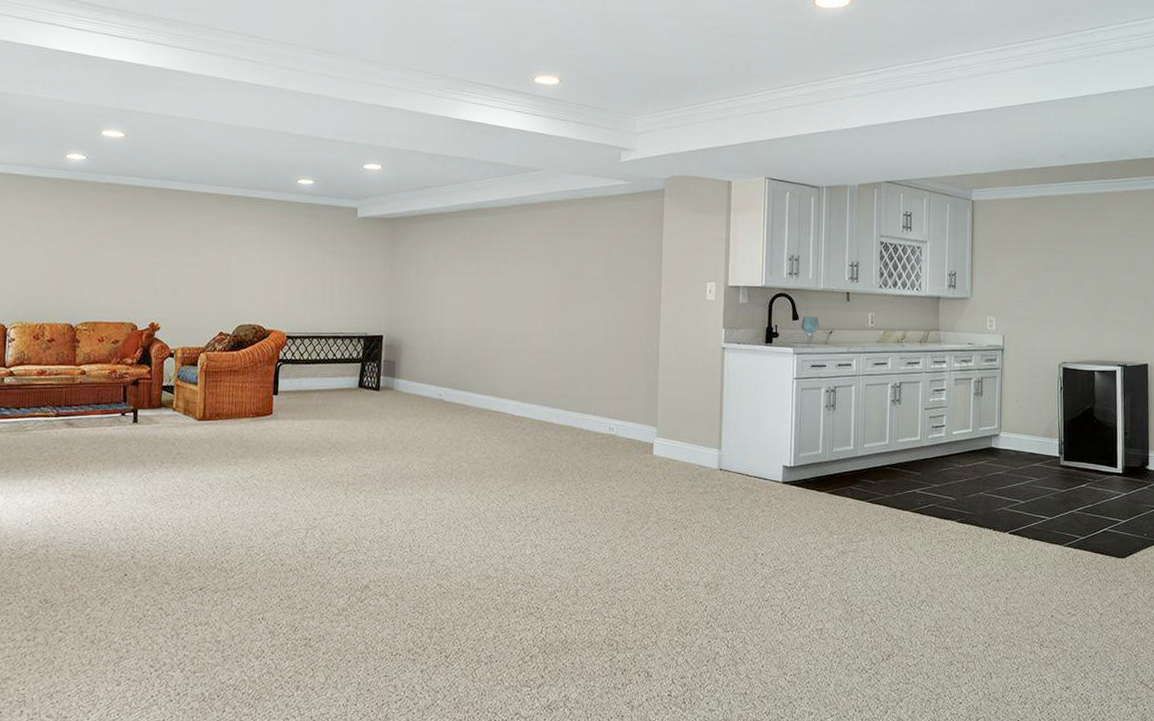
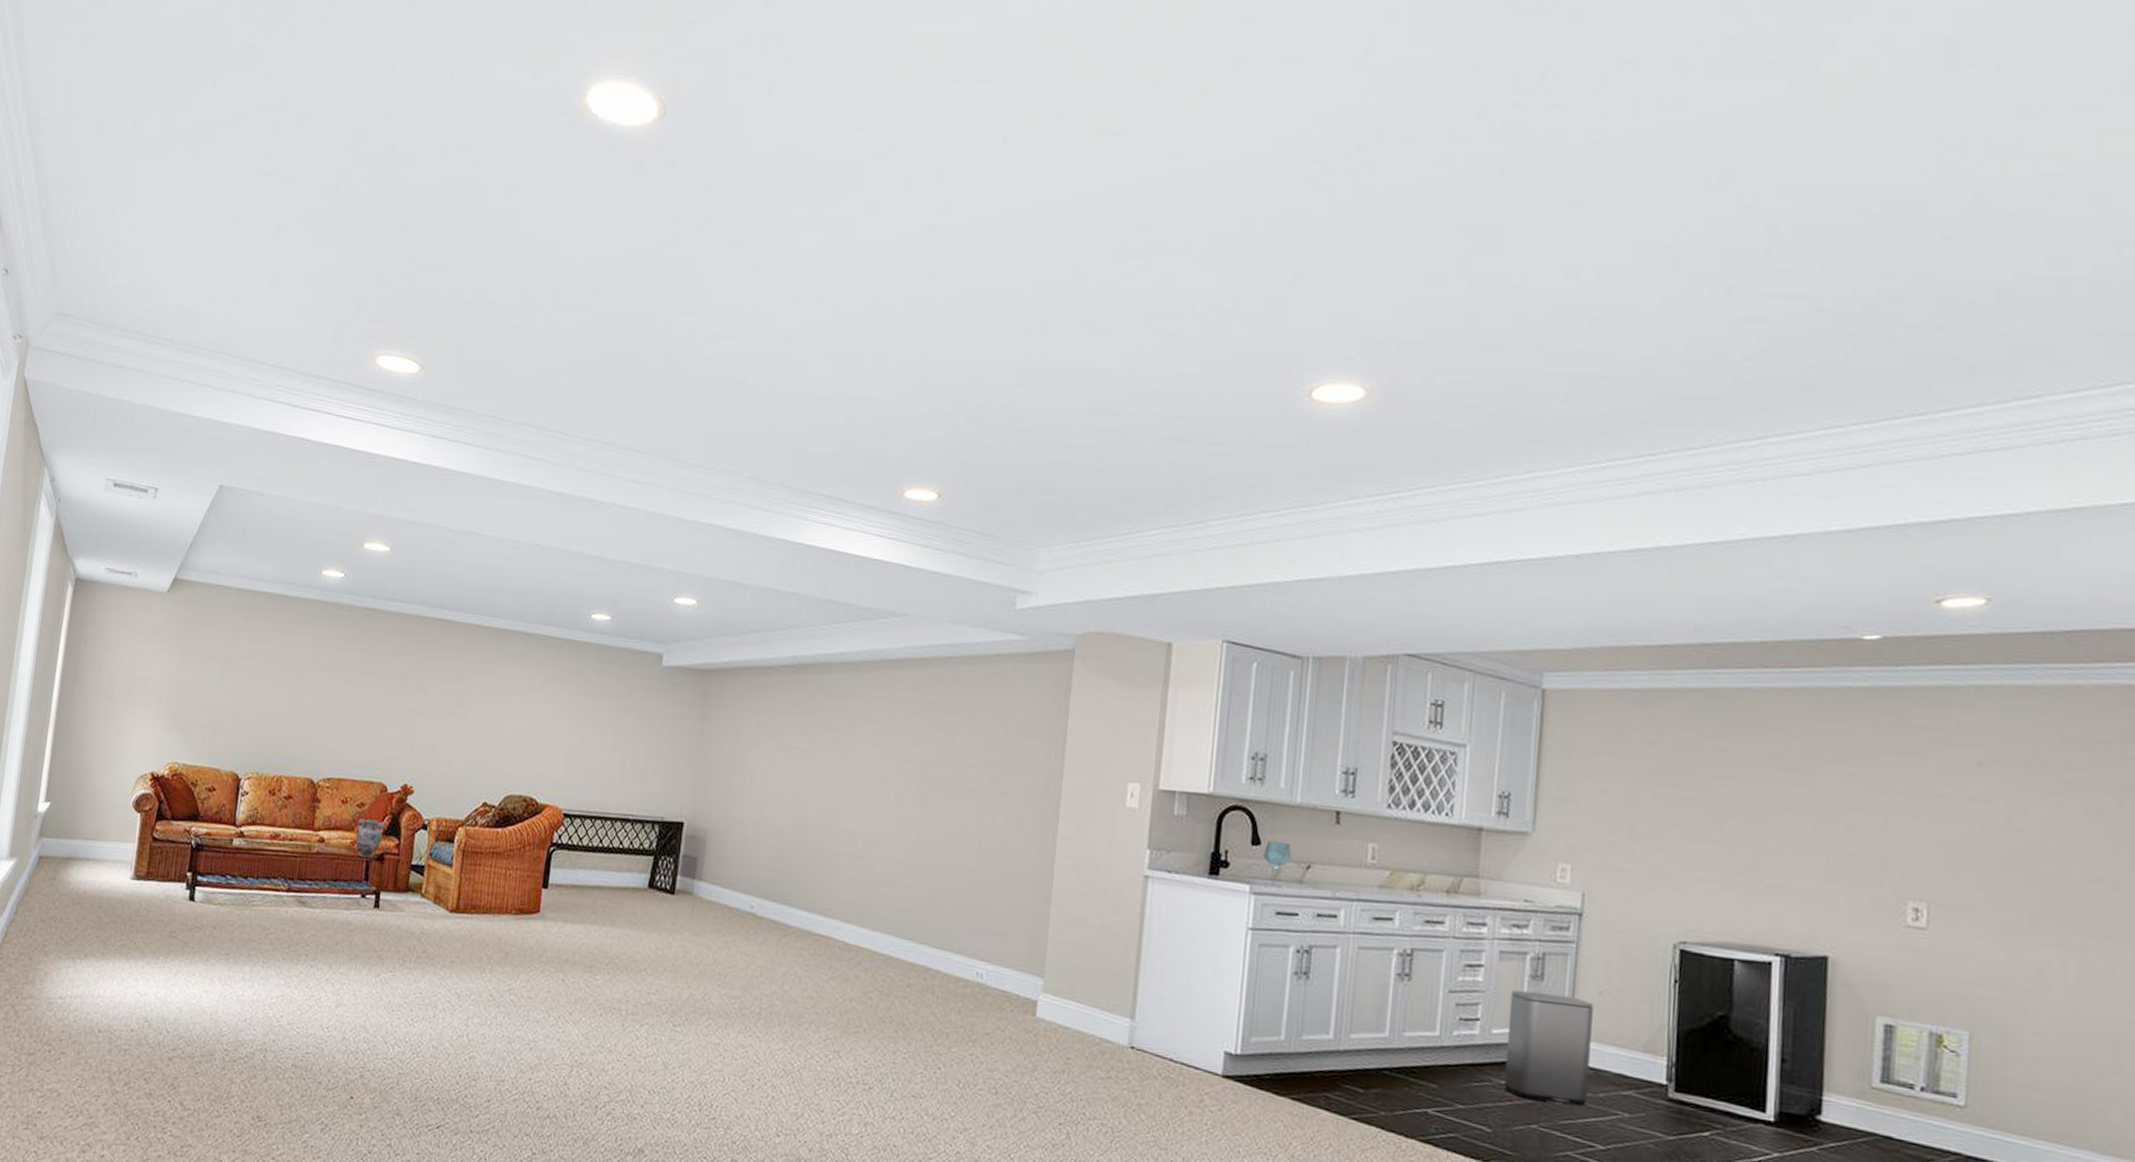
decorative vase: none [112,352,138,383] -> present [355,818,385,858]
pedal bin: none [961,403,1013,477] -> present [1503,989,1593,1107]

